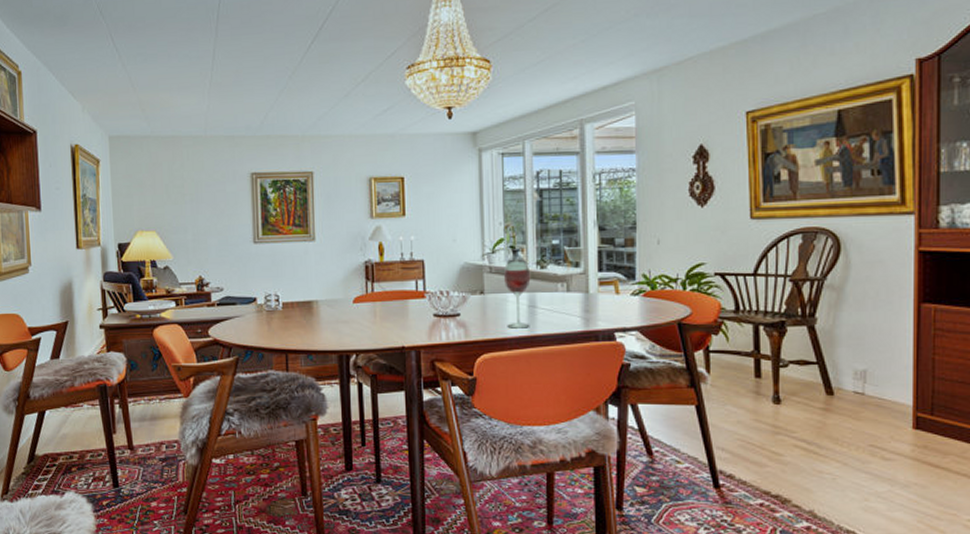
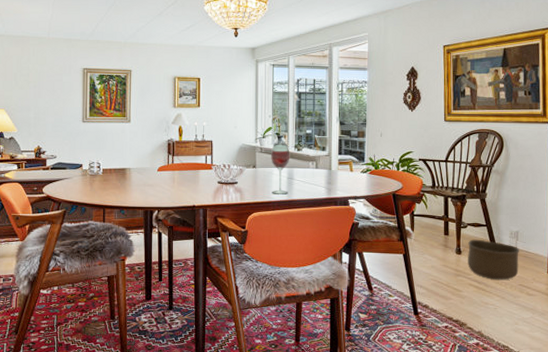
basket: none [791,382,868,438] -> present [468,239,519,280]

